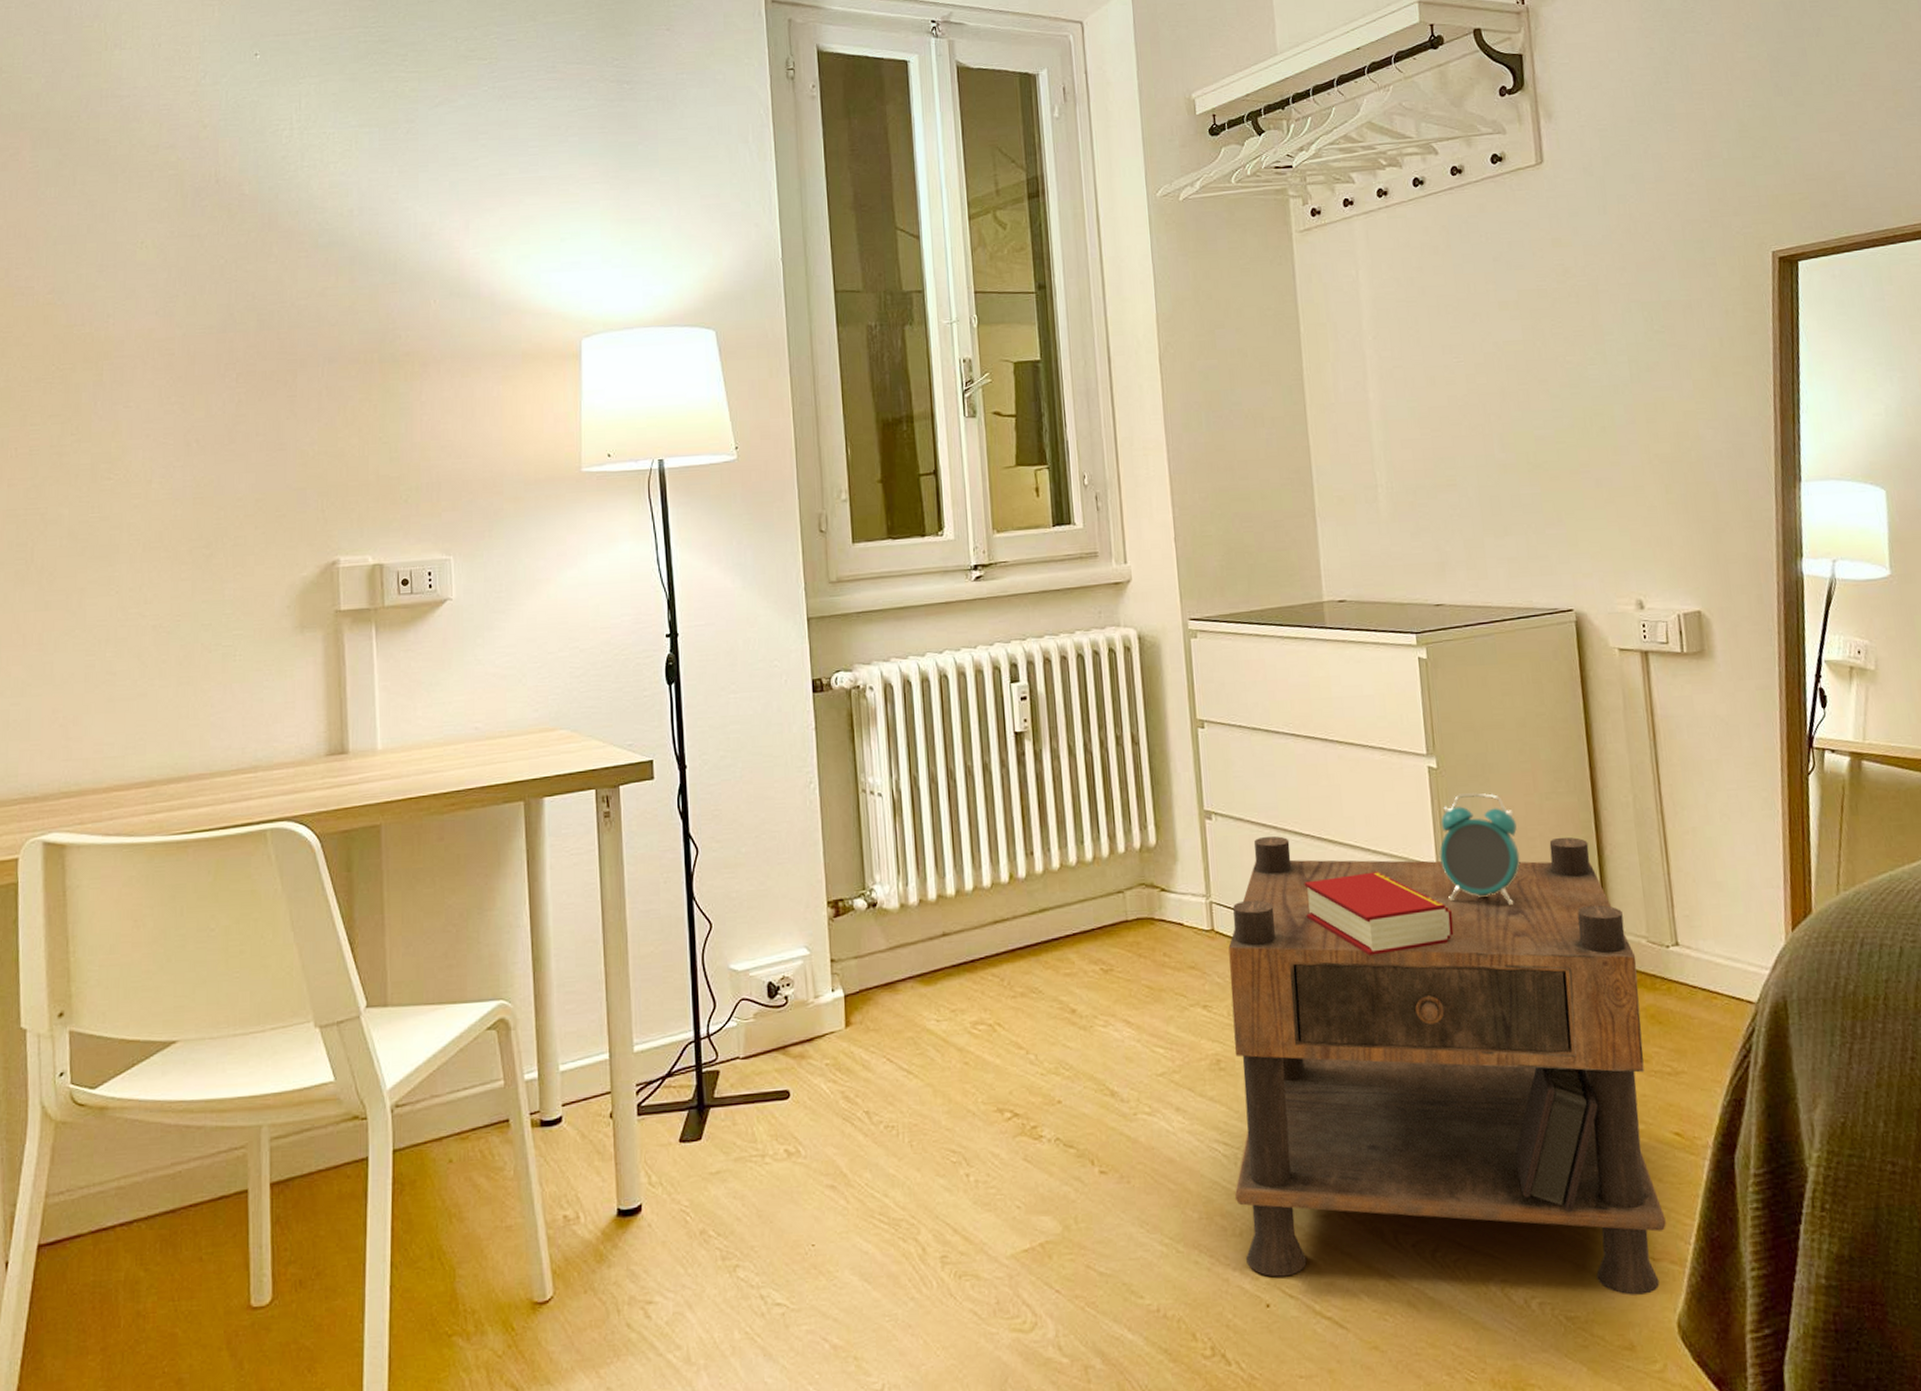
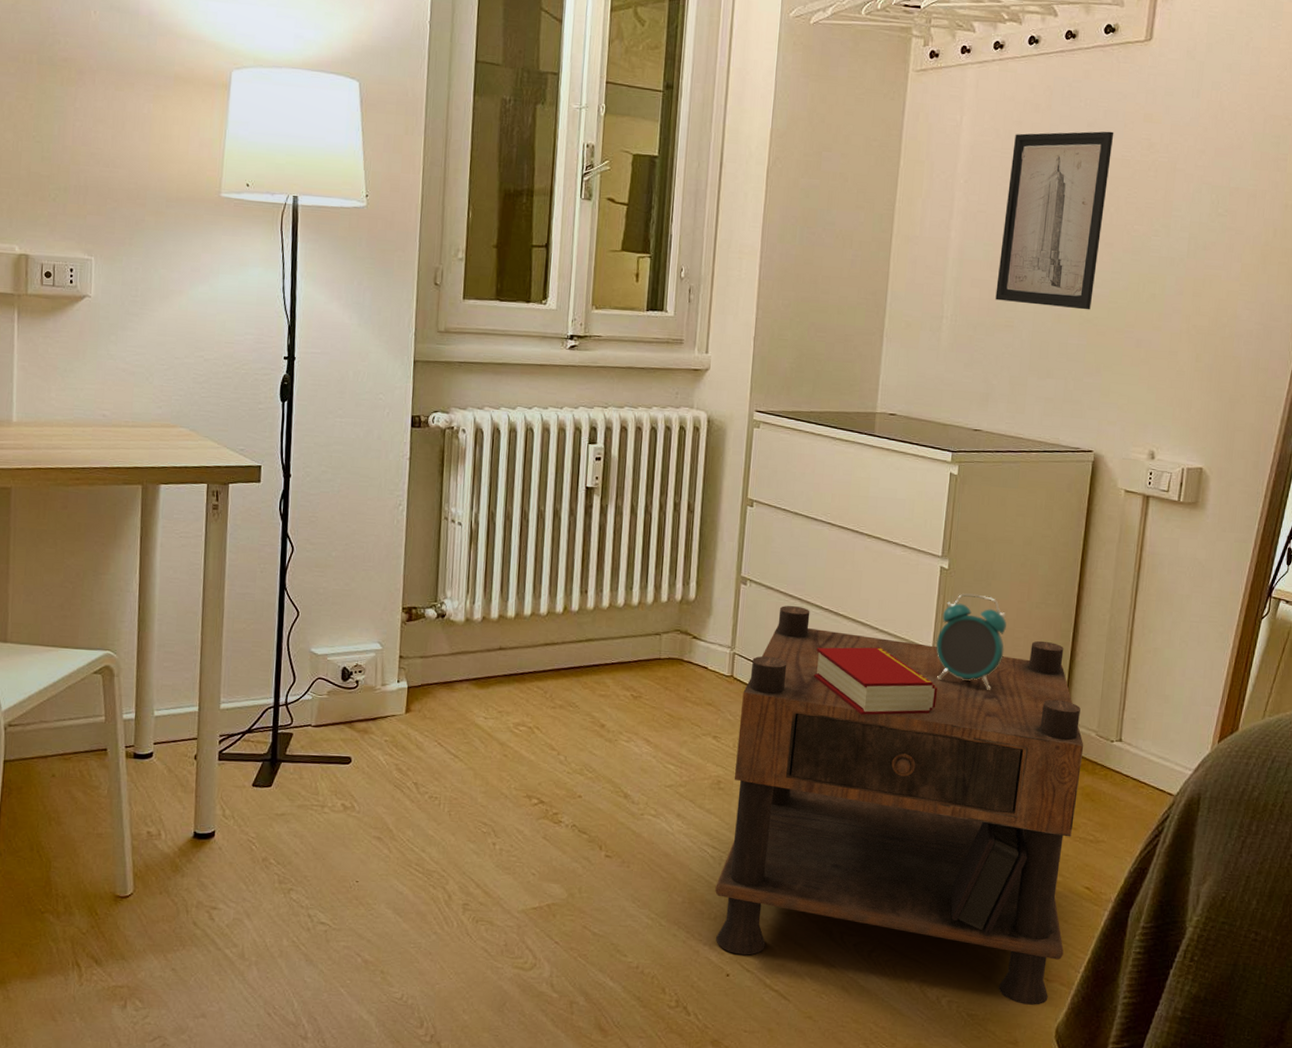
wall art: none [1418,262,1538,459] -> present [995,131,1114,310]

